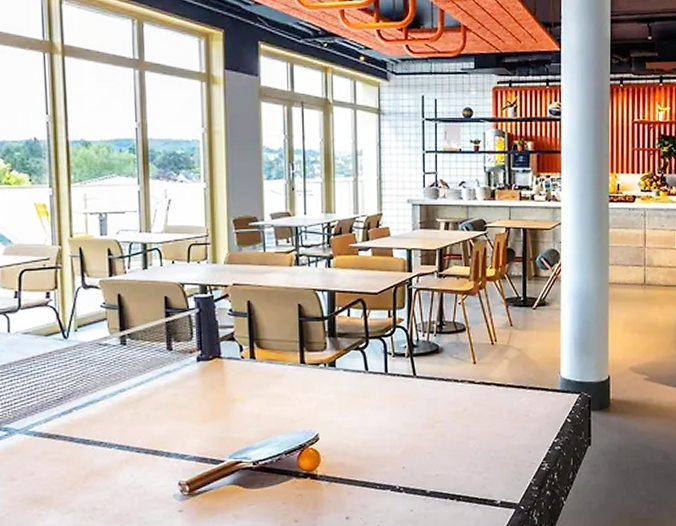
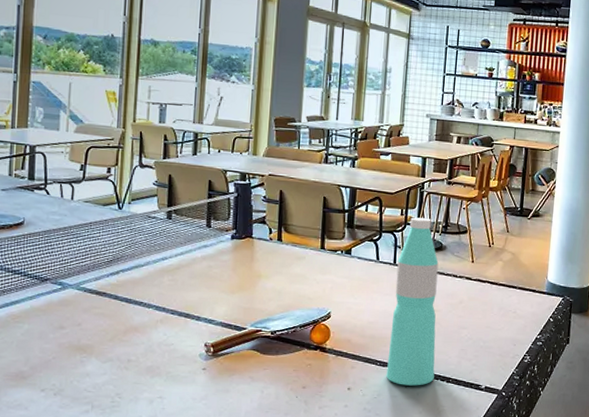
water bottle: none [388,318,442,509] -> present [386,217,439,386]

